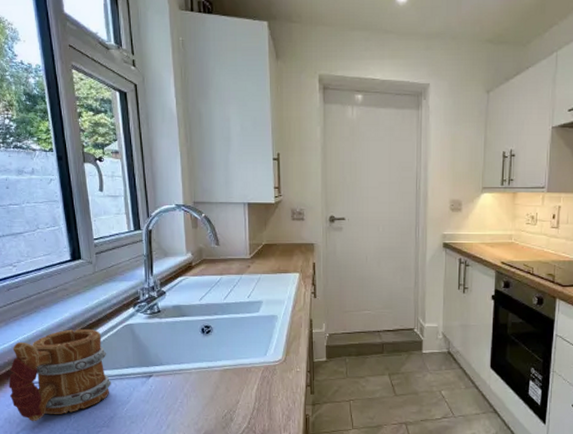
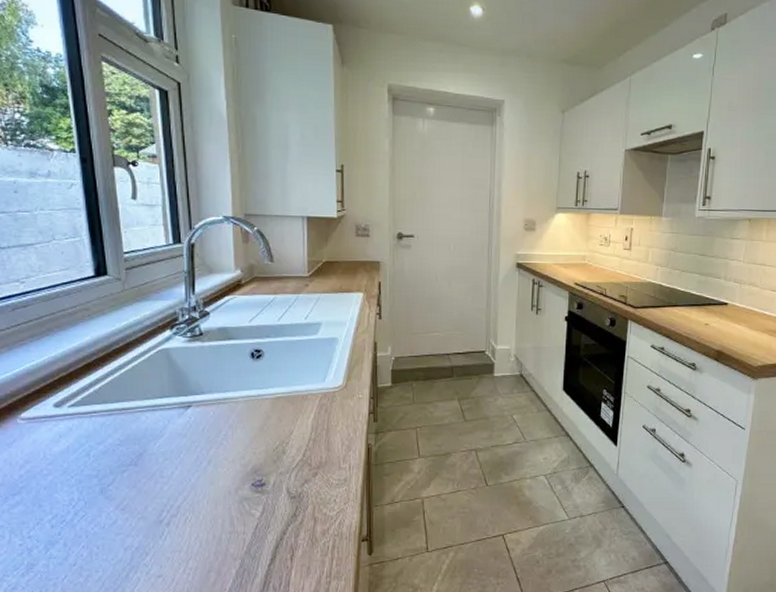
mug: present [8,329,111,421] -> none [10,355,141,462]

